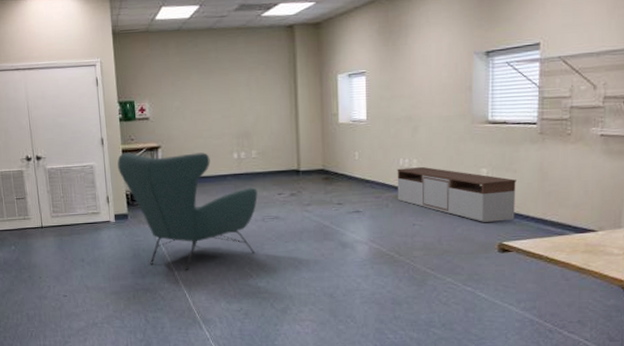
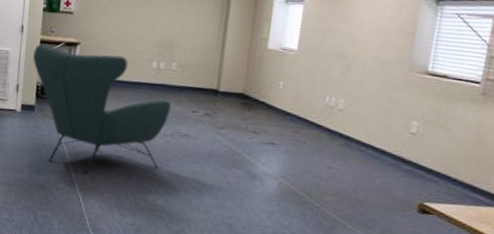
media console: present [397,167,516,222] -> none [317,106,449,181]

